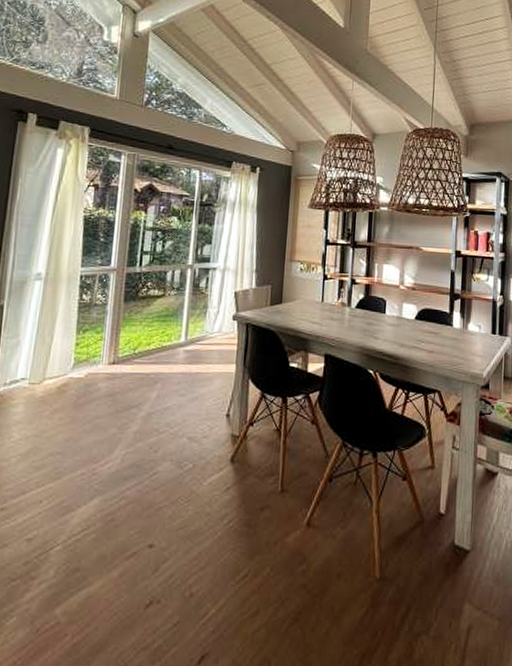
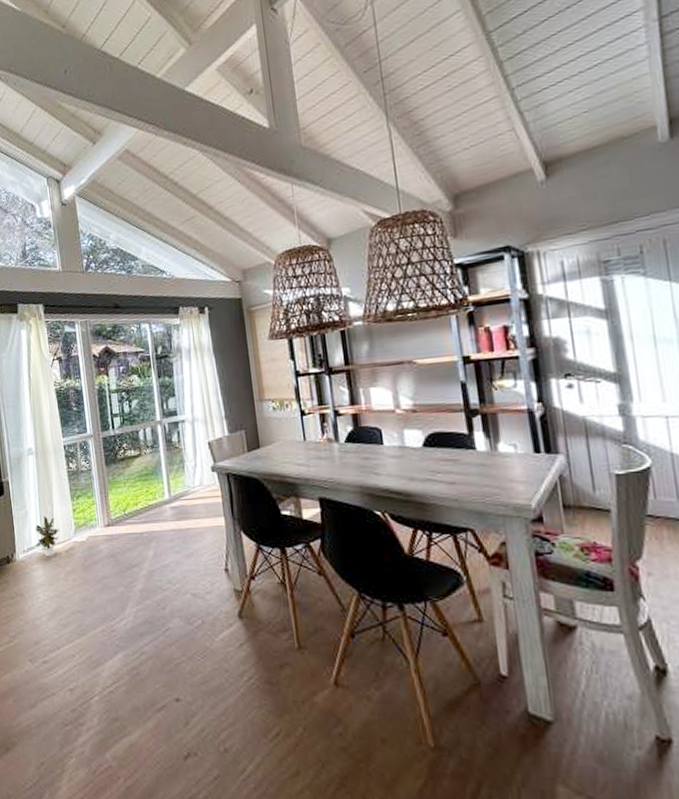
potted plant: none [21,348,55,393] -> present [35,516,60,557]

